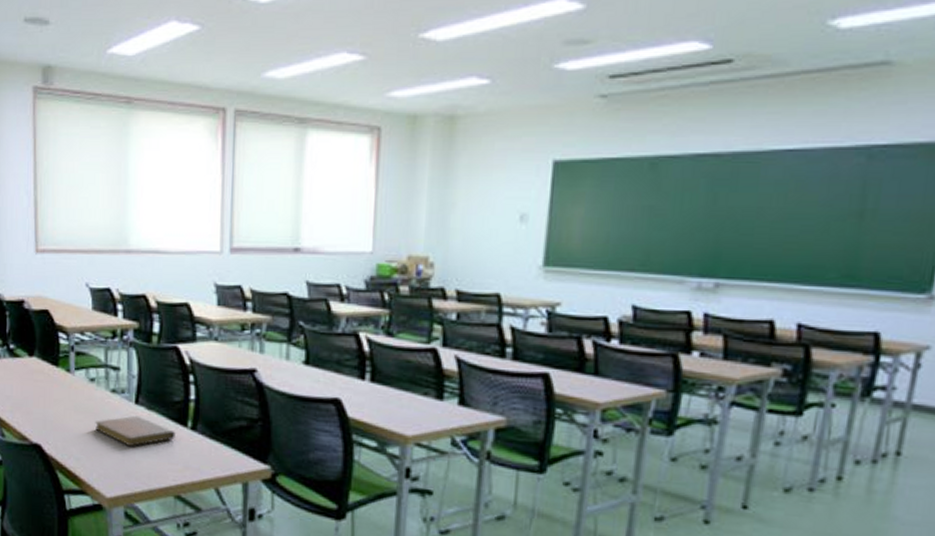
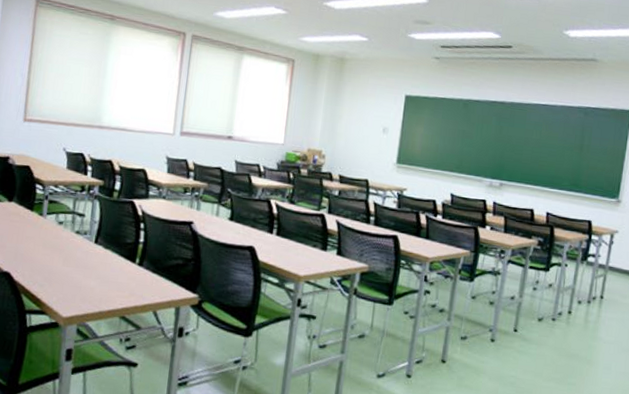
notebook: present [94,415,175,447] -> none [59,252,125,277]

